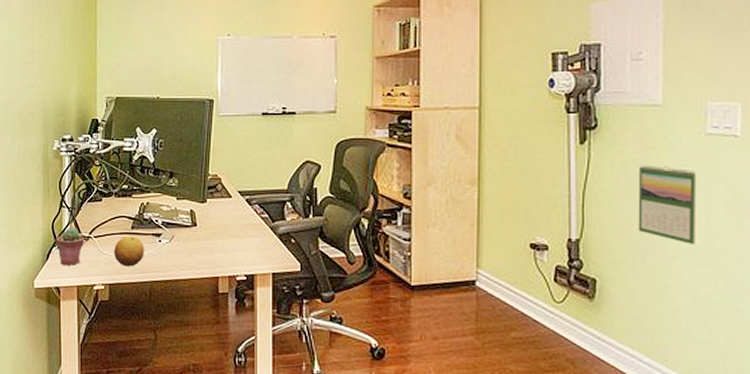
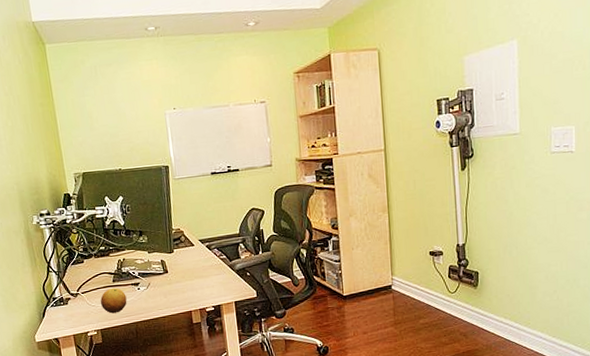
potted succulent: present [56,227,85,265] -> none [48,288,74,320]
calendar: present [638,164,697,244] -> none [505,180,546,237]

